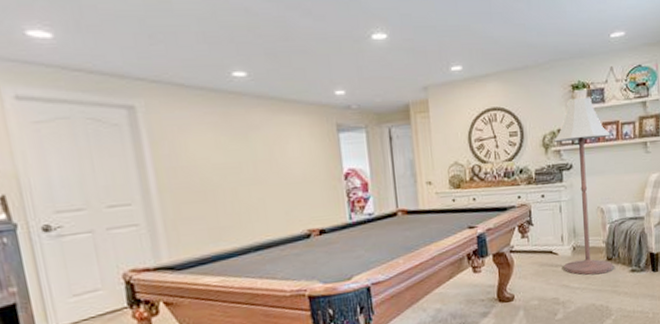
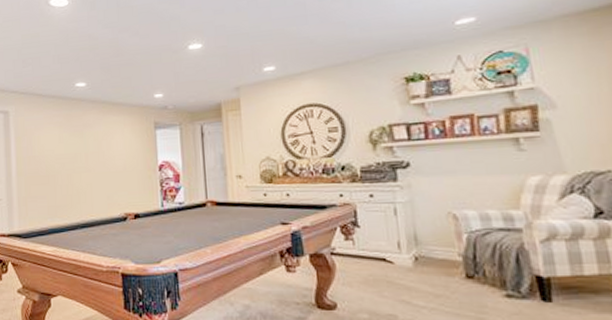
floor lamp: present [554,97,613,275] -> none [384,89,477,294]

